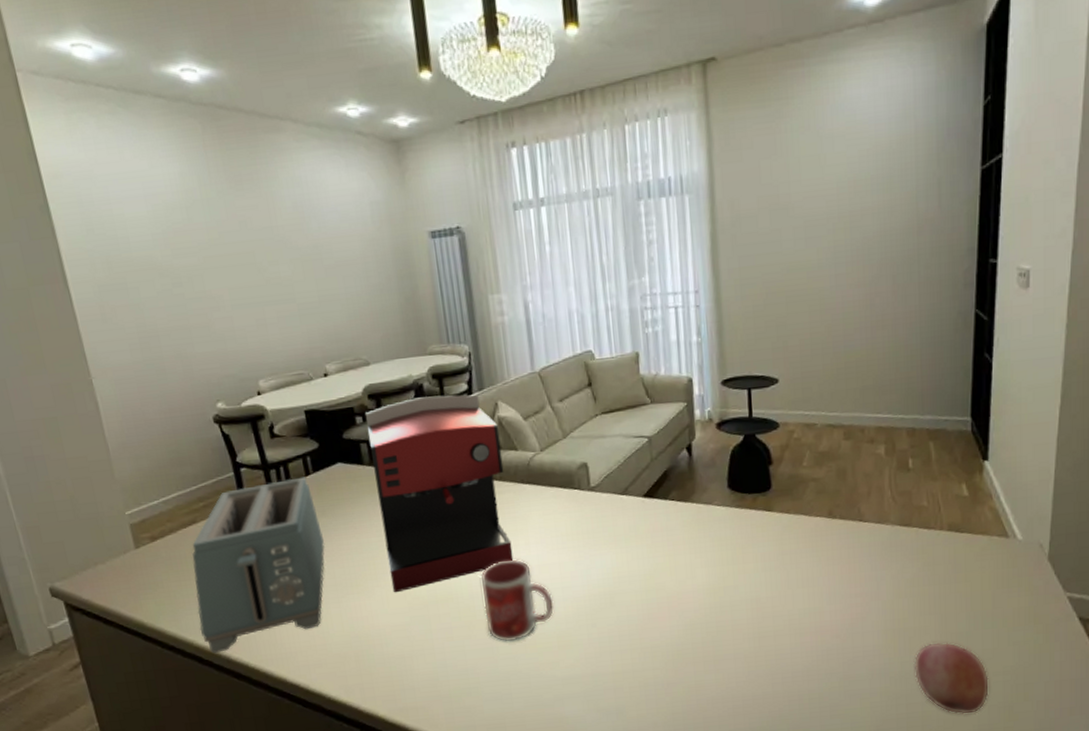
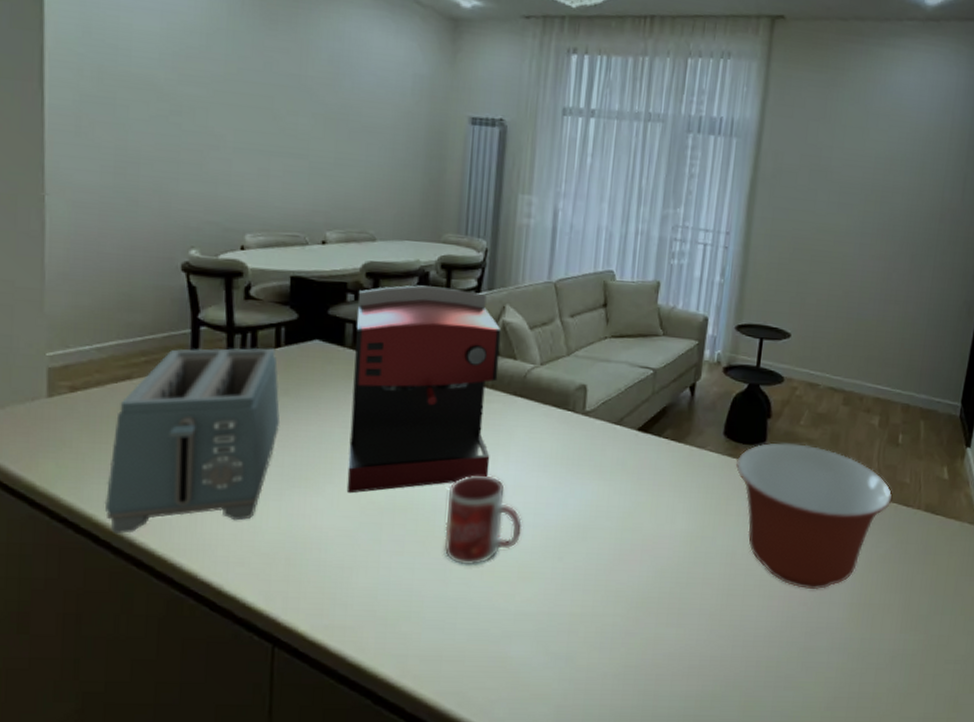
mixing bowl: none [744,484,912,623] -> present [735,443,892,590]
fruit: present [913,642,990,715] -> none [871,622,941,701]

